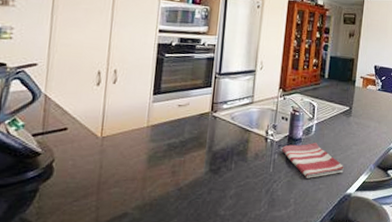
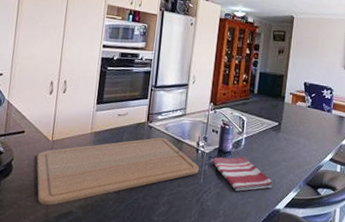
chopping board: none [83,128,269,209] -> present [36,138,200,206]

